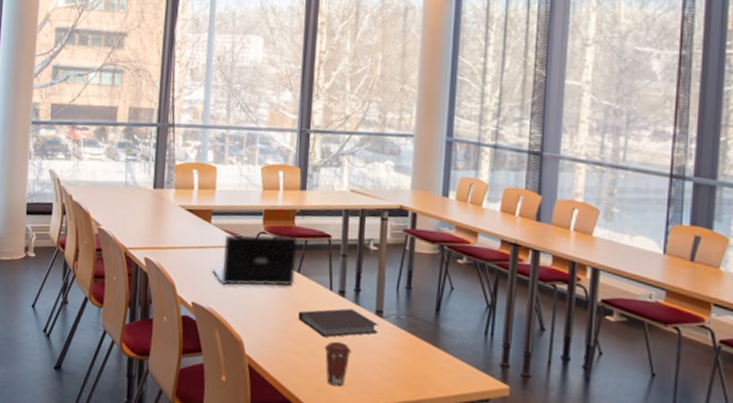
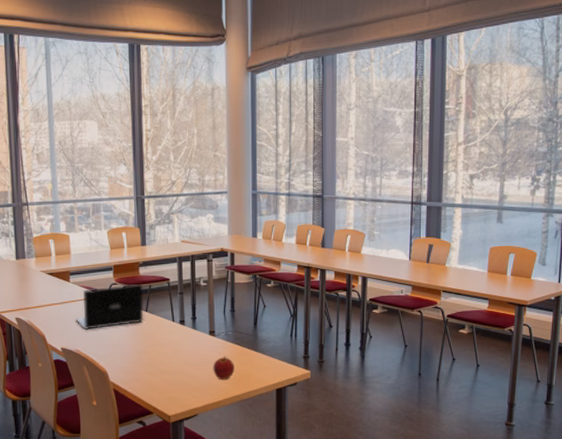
notebook: present [298,308,379,337] -> none [149,333,212,357]
coffee cup: present [324,341,352,387] -> none [172,359,193,394]
apple: none [376,346,405,379] -> present [213,356,234,380]

